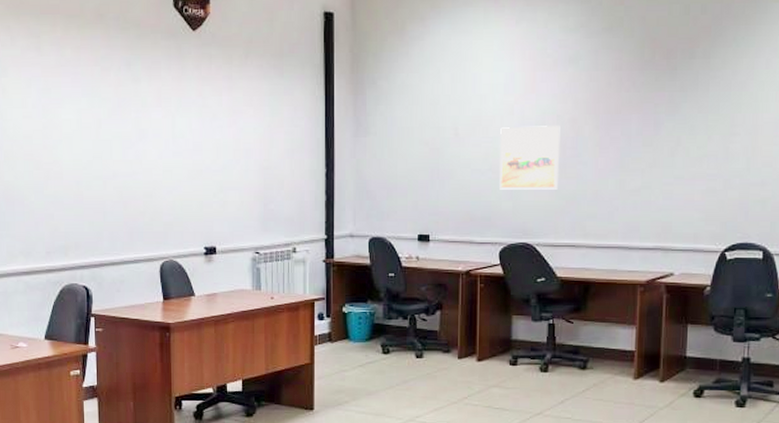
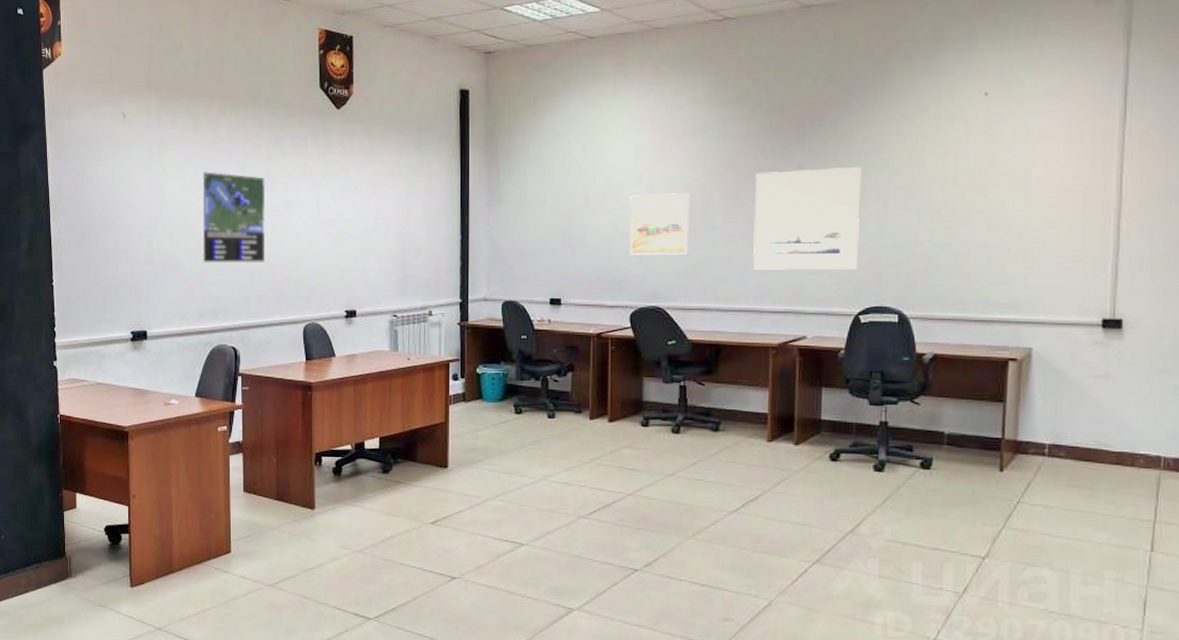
map: none [48,97,117,196] -> present [202,172,266,263]
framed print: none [623,100,731,206] -> present [753,166,861,270]

